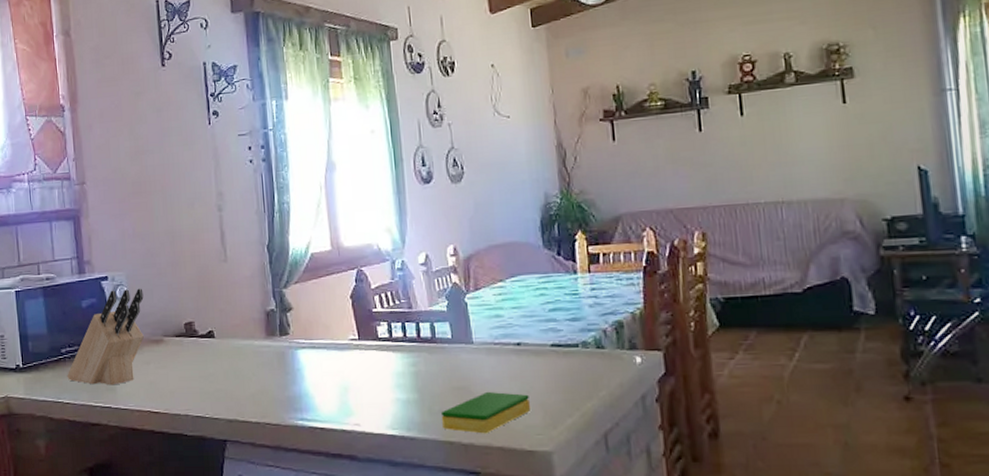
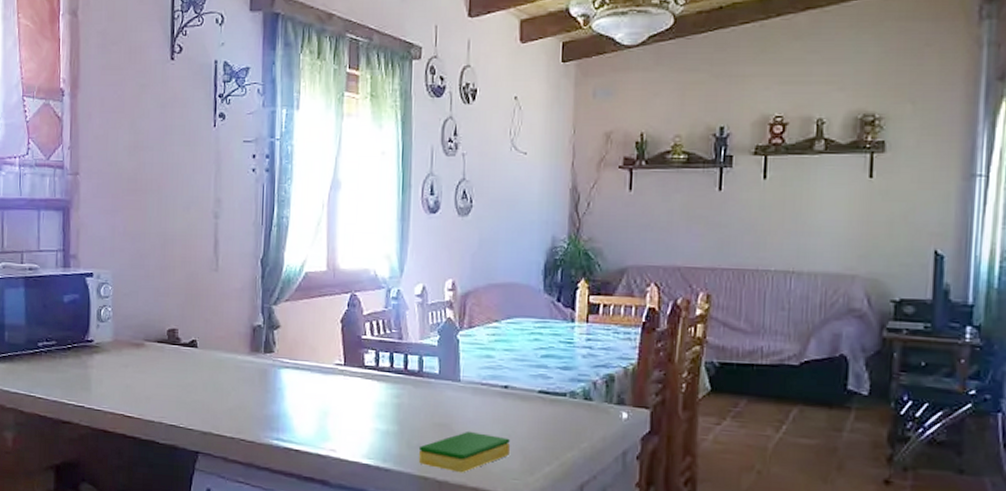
knife block: present [67,288,144,386] -> none [41,287,129,385]

